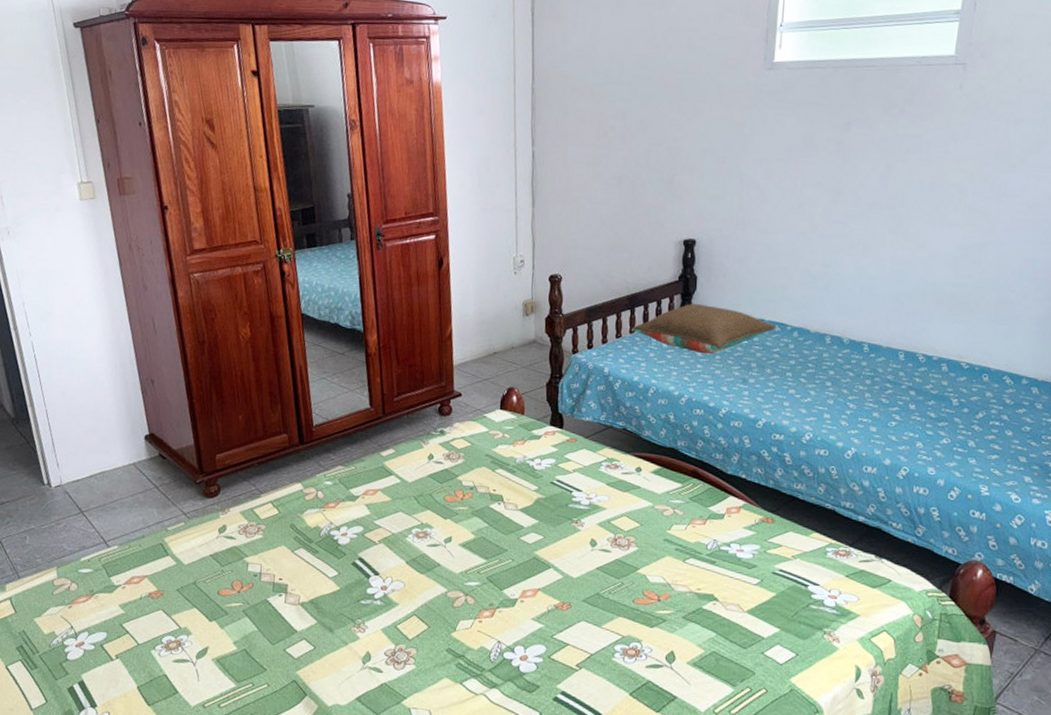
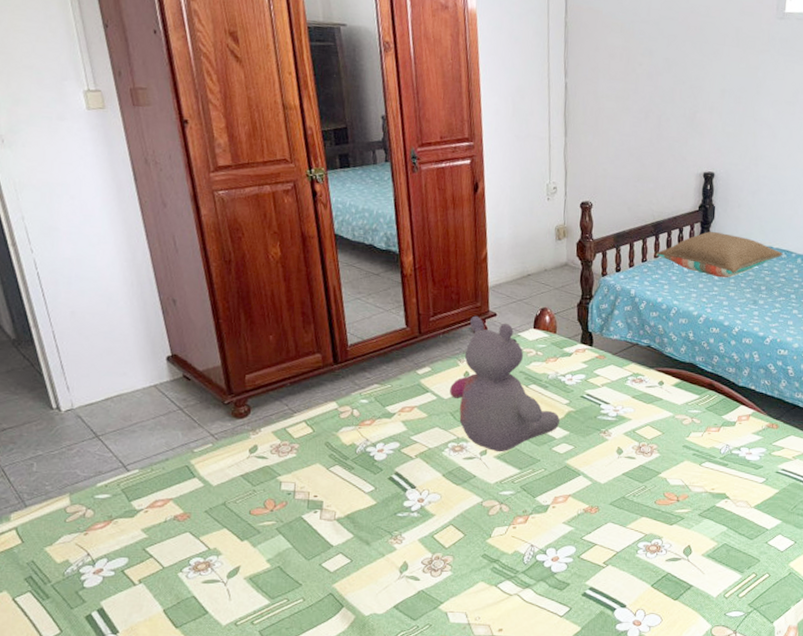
stuffed bear: none [414,395,528,540] -> present [450,315,560,452]

